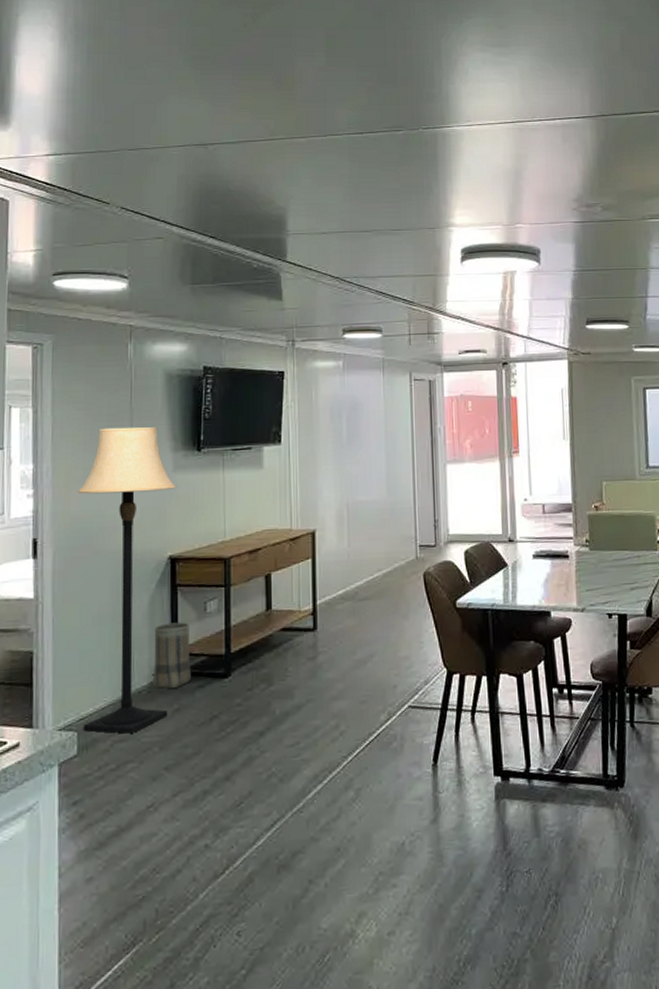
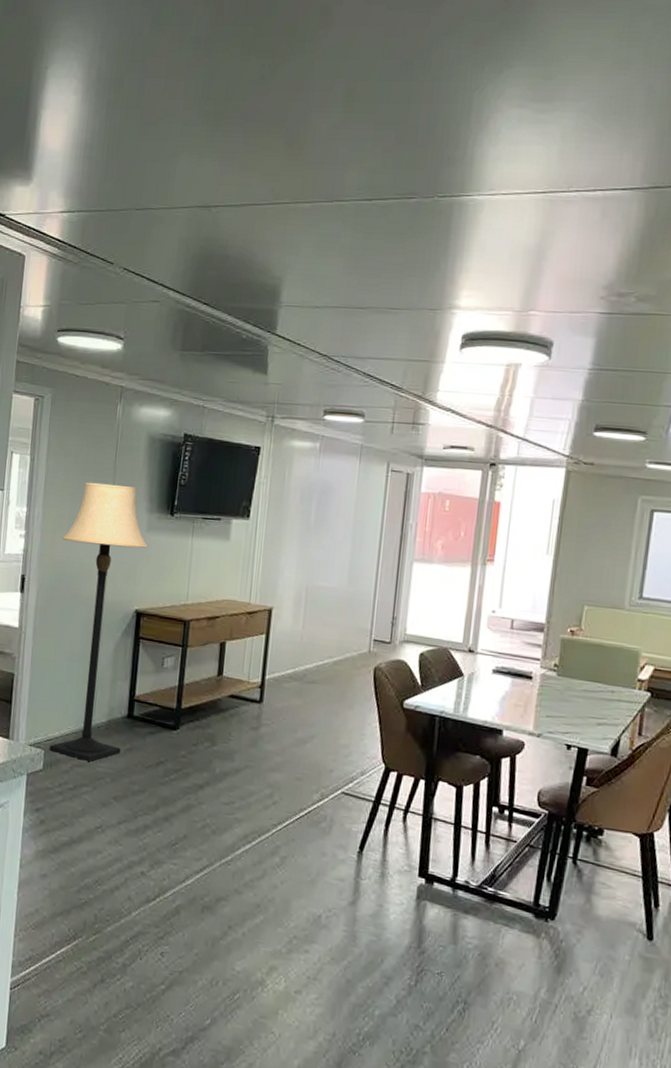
basket: present [153,622,191,689] -> none [111,670,147,730]

